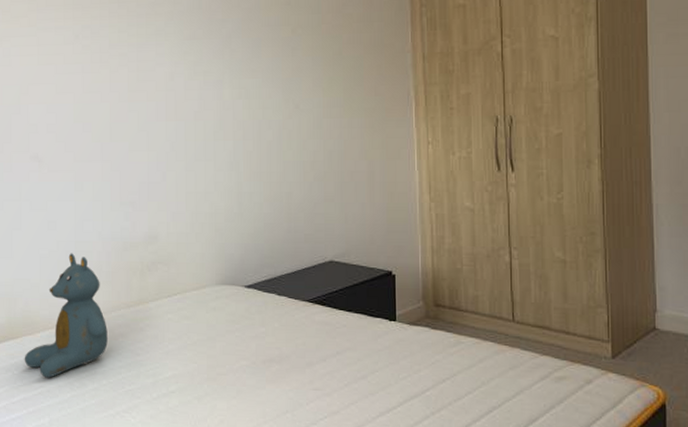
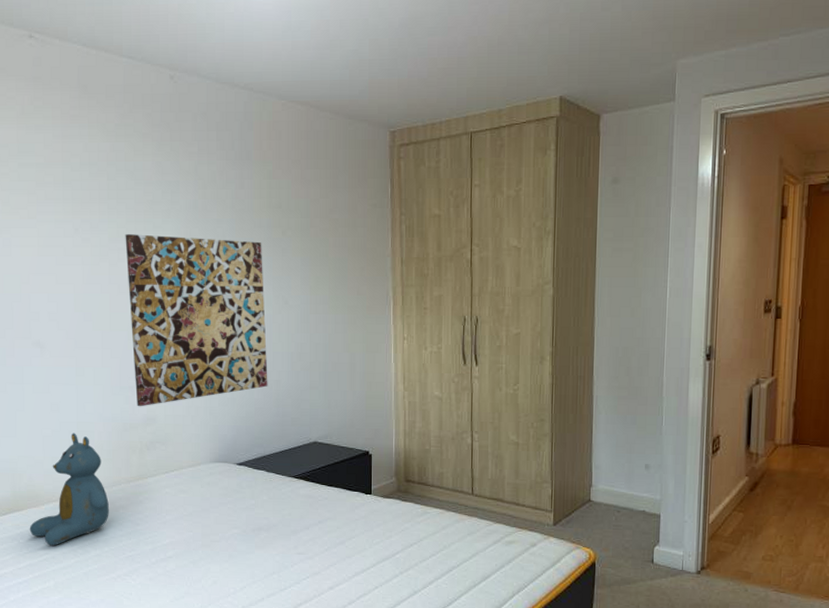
wall art: none [126,38,278,224] -> present [125,234,268,407]

